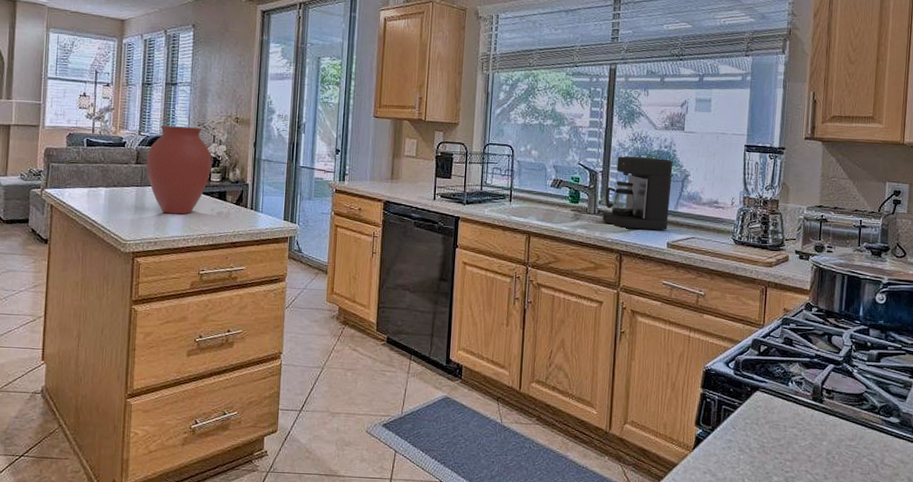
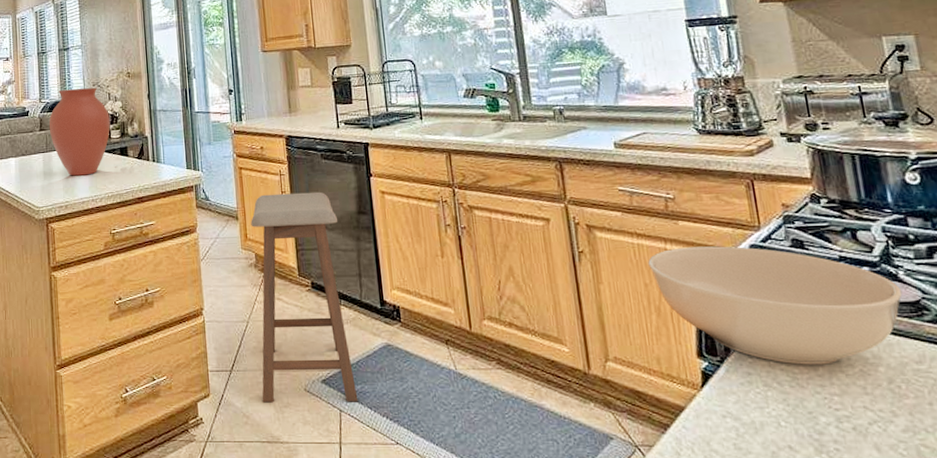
bar stool: none [326,253,421,445] -> present [251,191,358,403]
coffee maker: present [602,156,673,230] -> none [527,49,611,133]
bowl: none [673,336,853,437] -> present [648,246,903,365]

